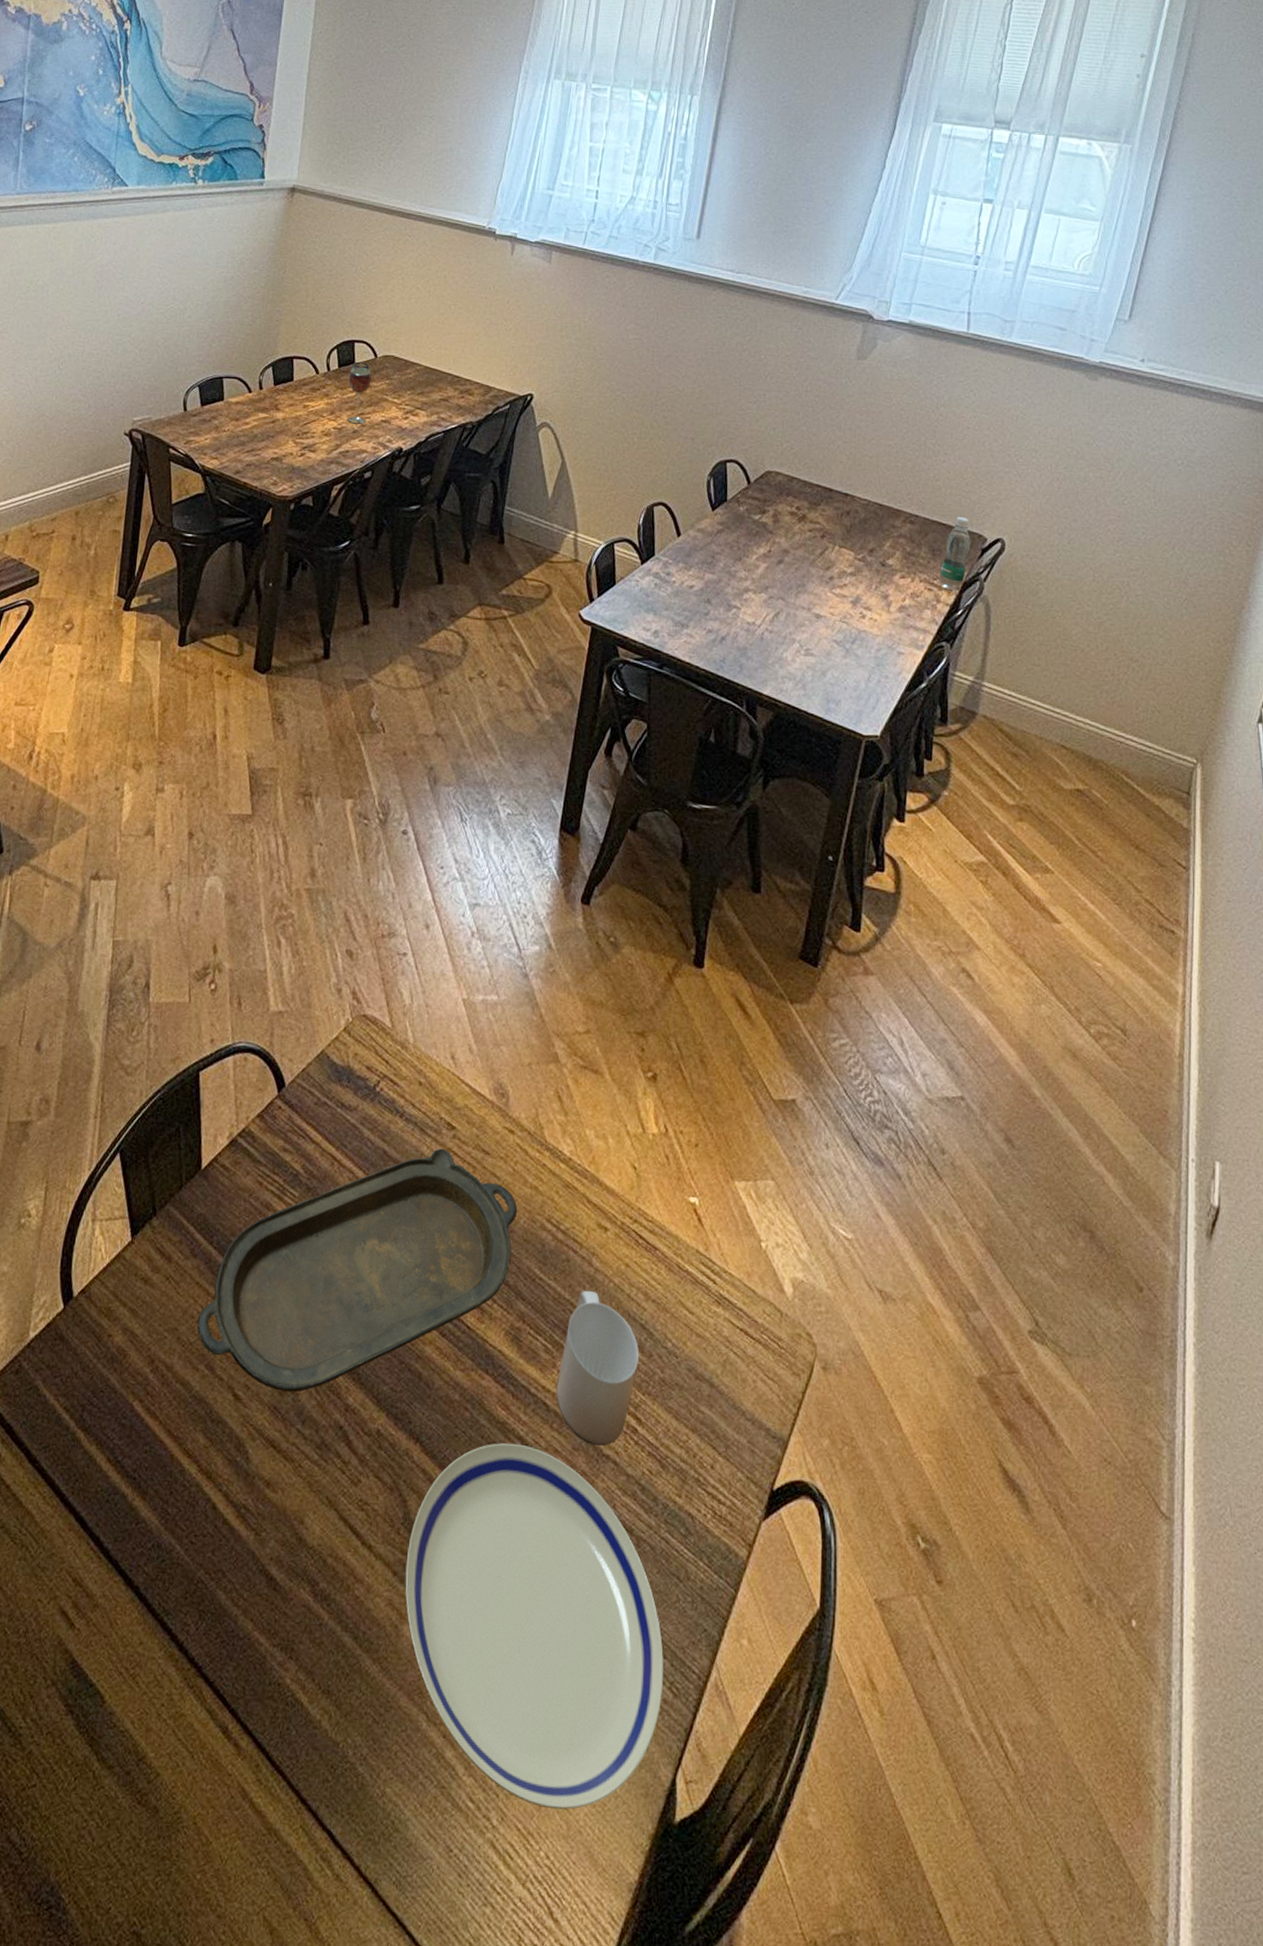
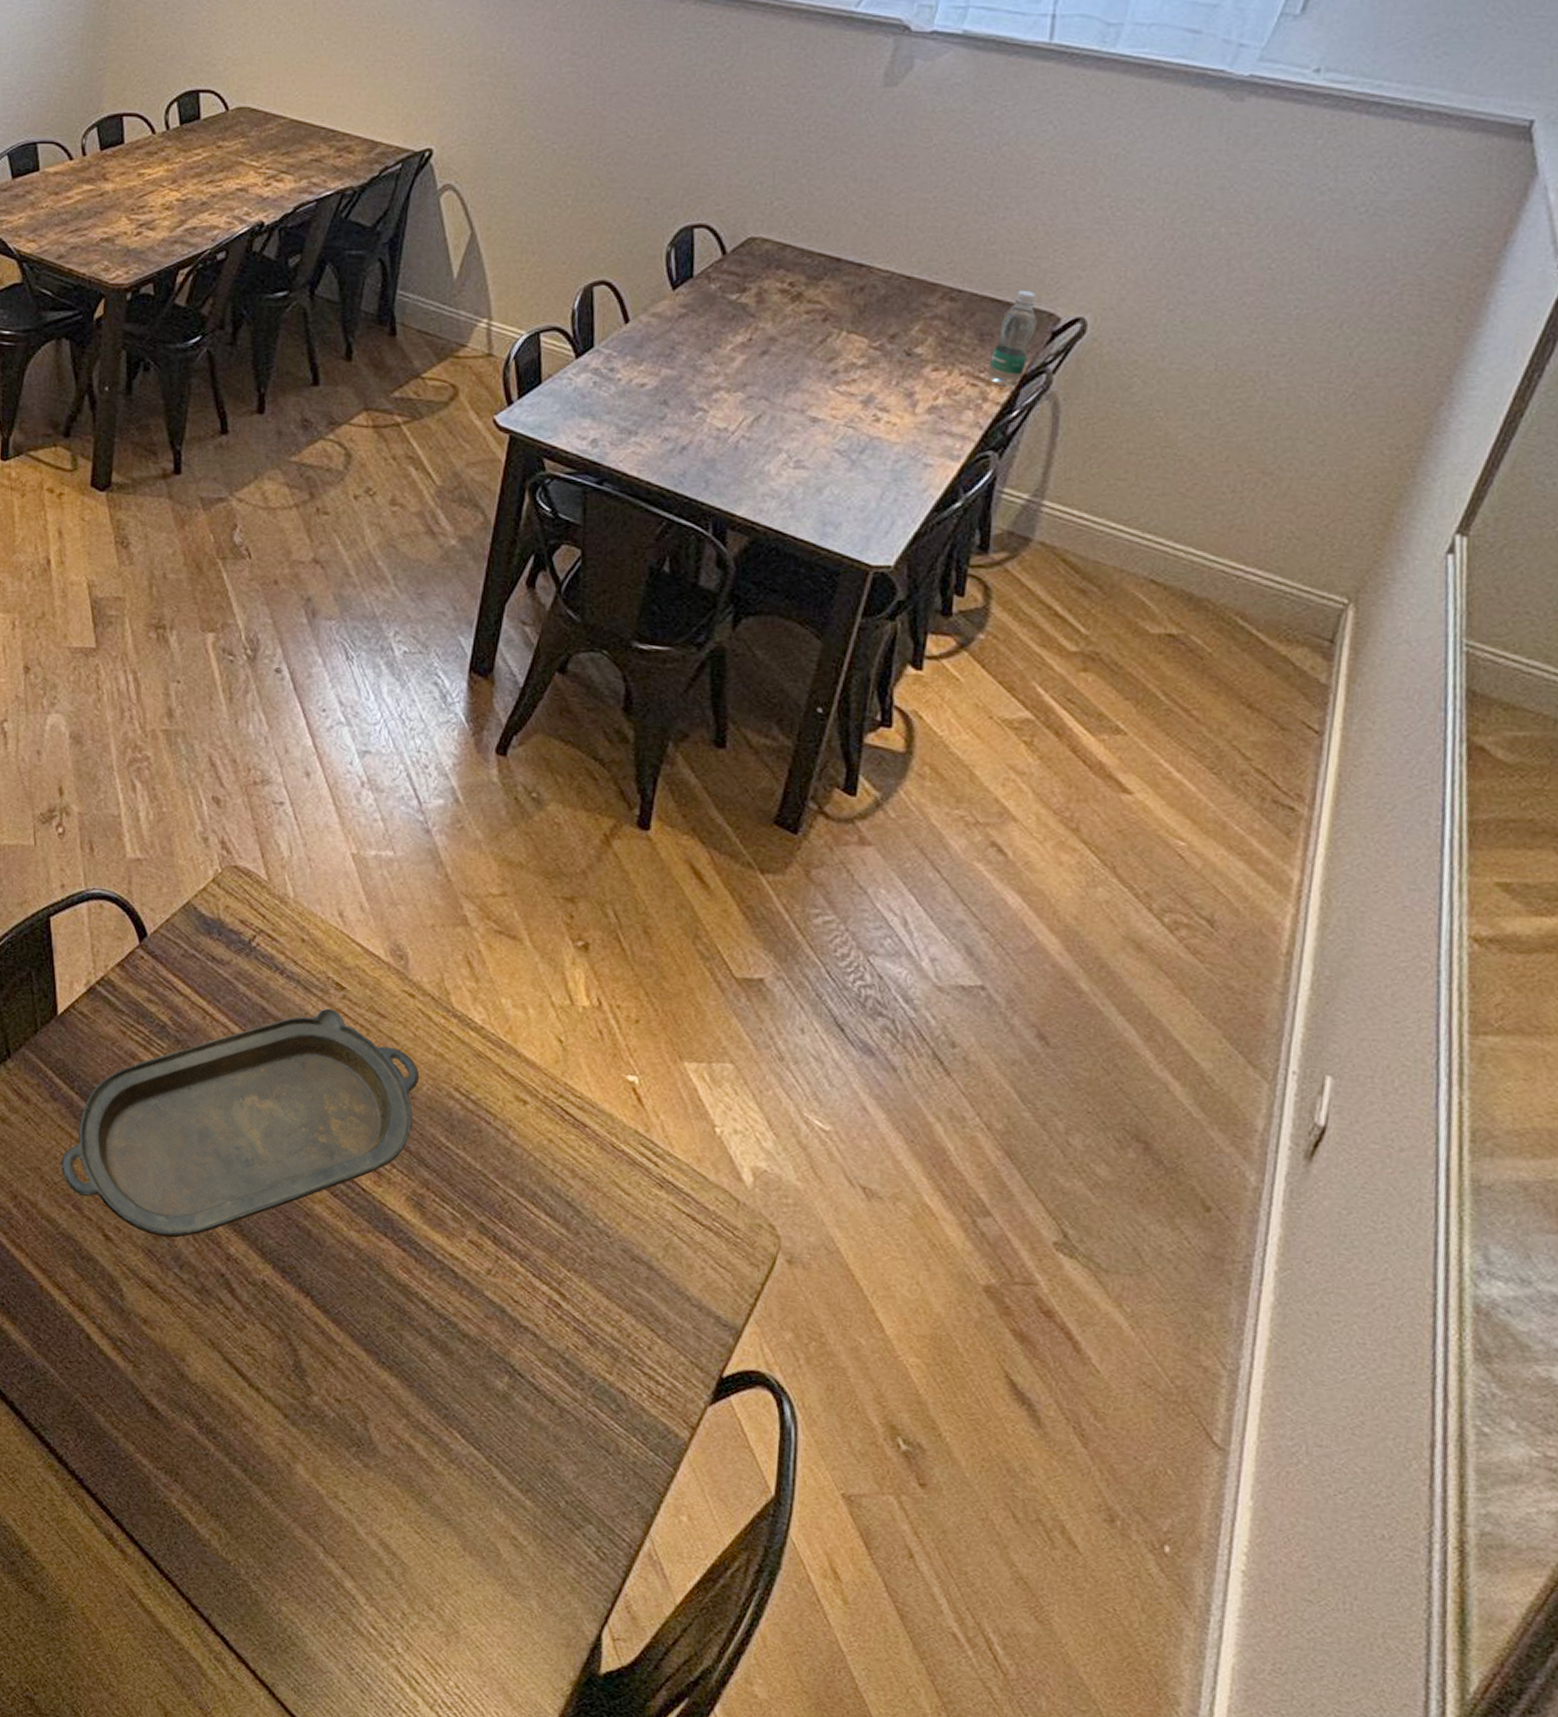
wineglass: present [347,361,372,424] -> none [193,117,222,194]
plate: present [405,1442,664,1810] -> none [297,1304,589,1649]
cup: present [555,1290,639,1446] -> none [465,1162,563,1317]

